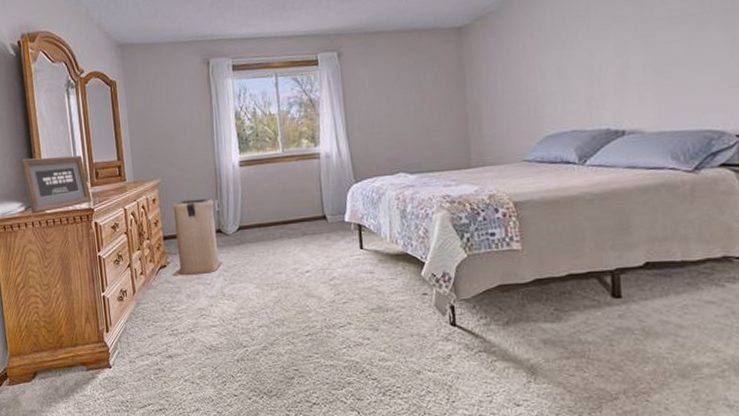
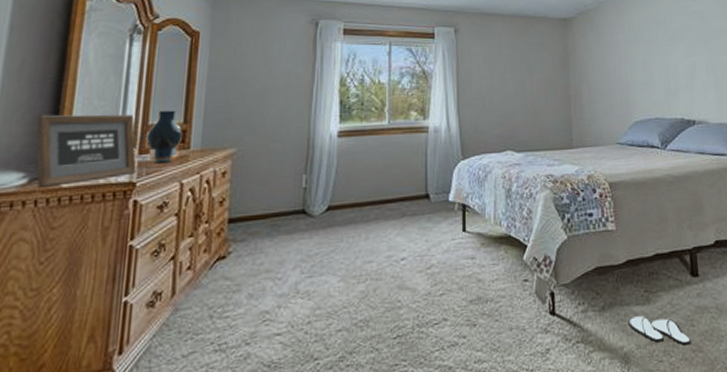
vase: none [93,150,120,194] -> present [146,110,184,164]
laundry basket: present [171,198,222,277] -> none [231,172,301,271]
slippers: none [535,333,610,363] -> present [628,316,692,346]

